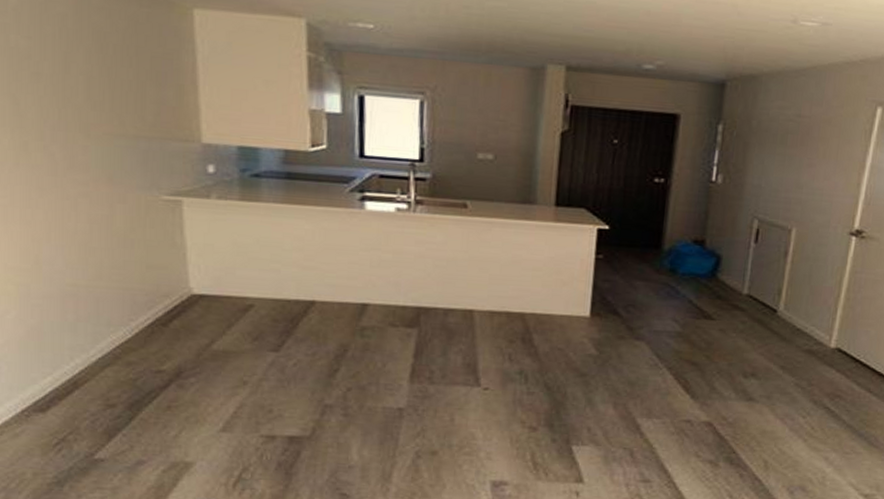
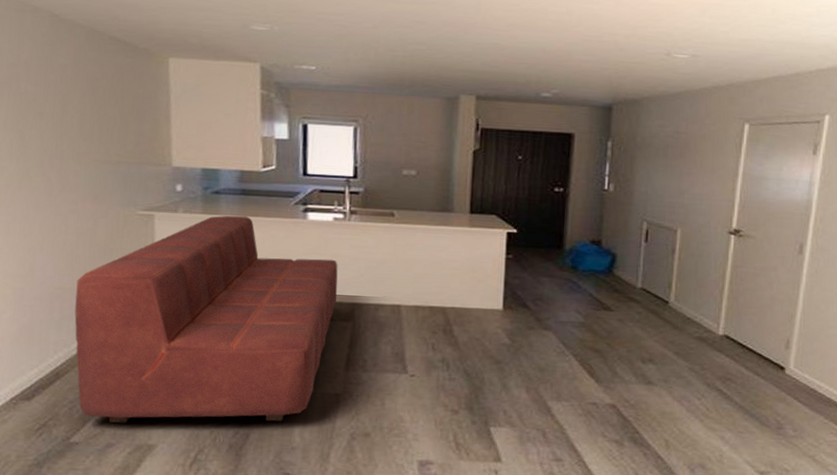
sofa: none [92,202,401,439] -> present [74,215,338,423]

